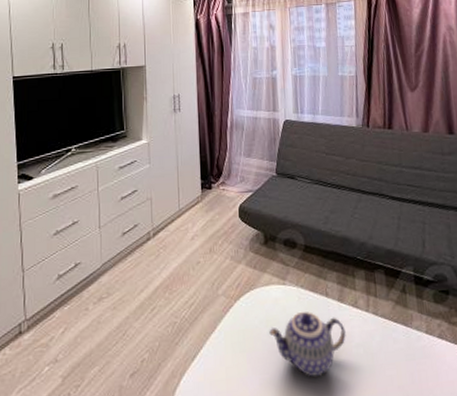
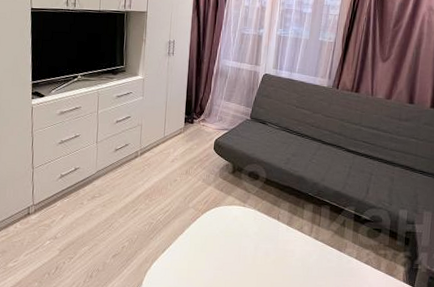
teapot: present [269,311,346,378] -> none [227,228,289,278]

